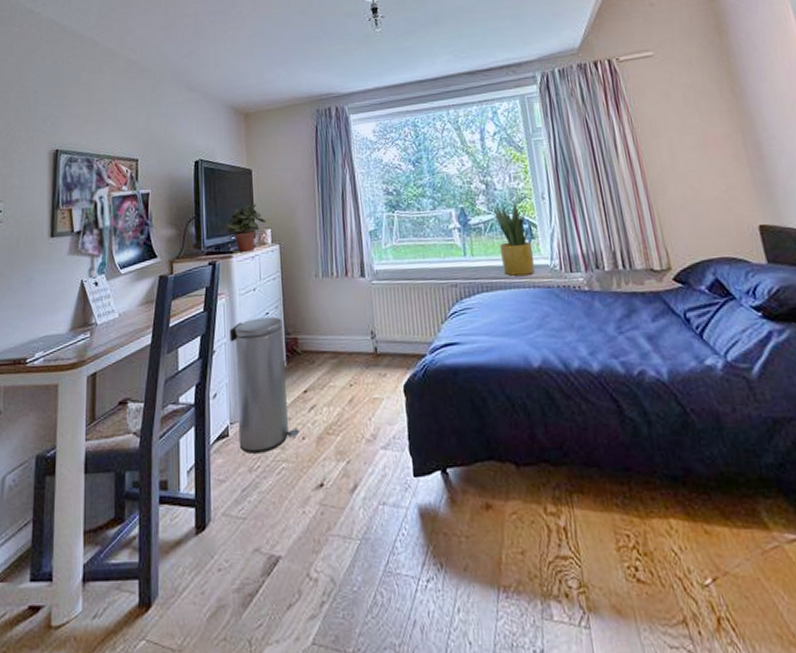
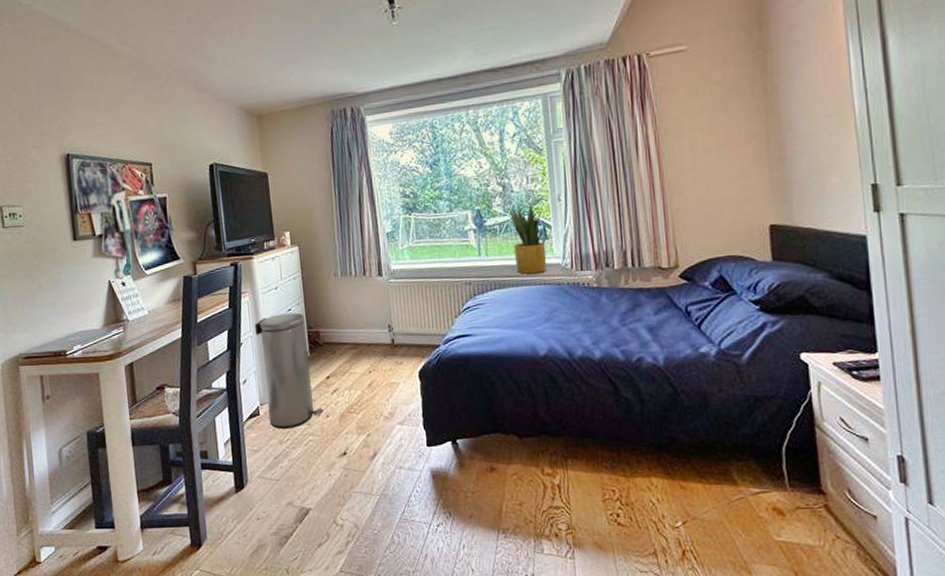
potted plant: present [225,204,266,253] -> none [244,207,285,255]

